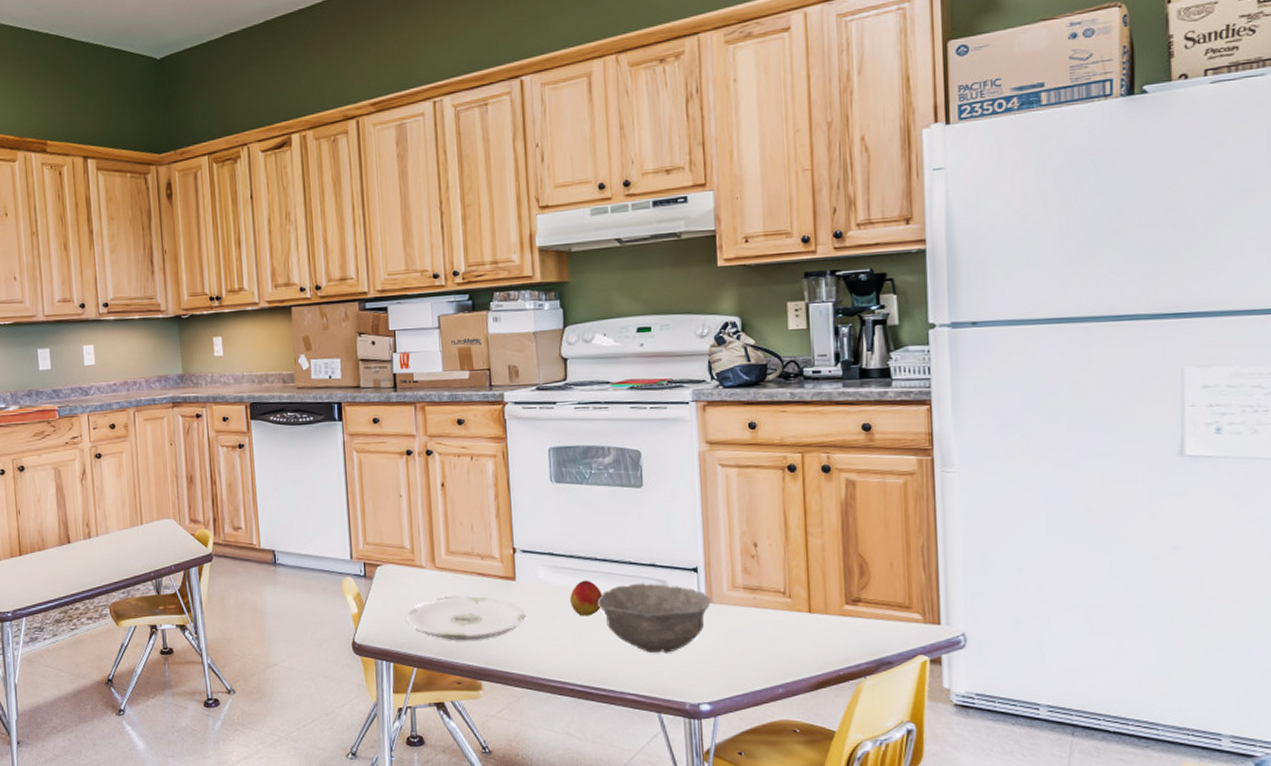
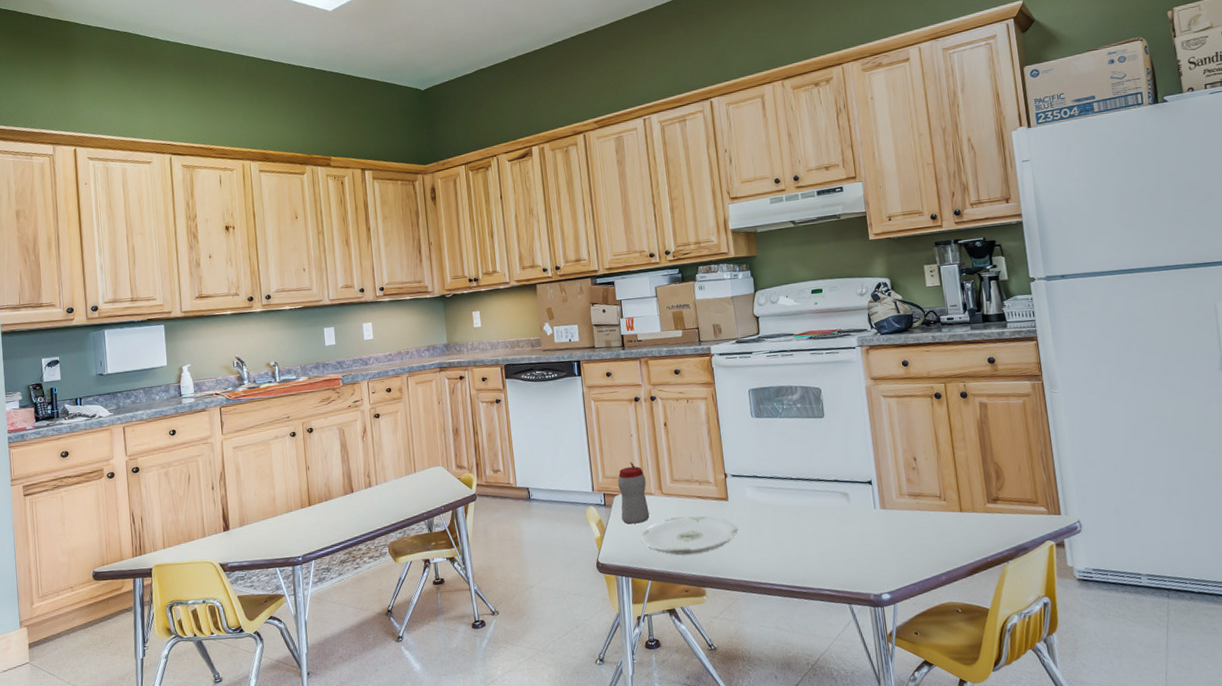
sippy cup: none [381,527,418,601] -> present [617,462,650,524]
peach: present [570,580,602,617] -> none [772,496,798,527]
bowl: present [597,583,711,653] -> none [794,496,884,554]

